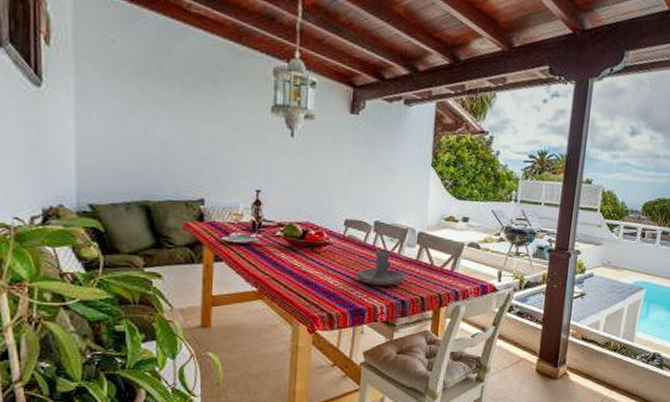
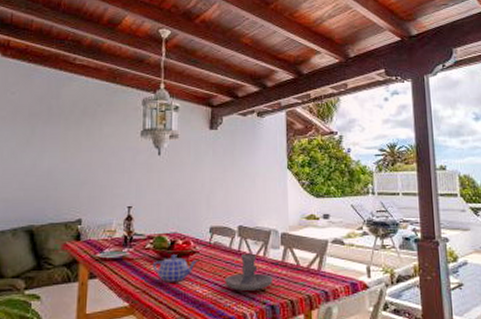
teapot: none [282,244,331,272] -> present [152,255,198,282]

